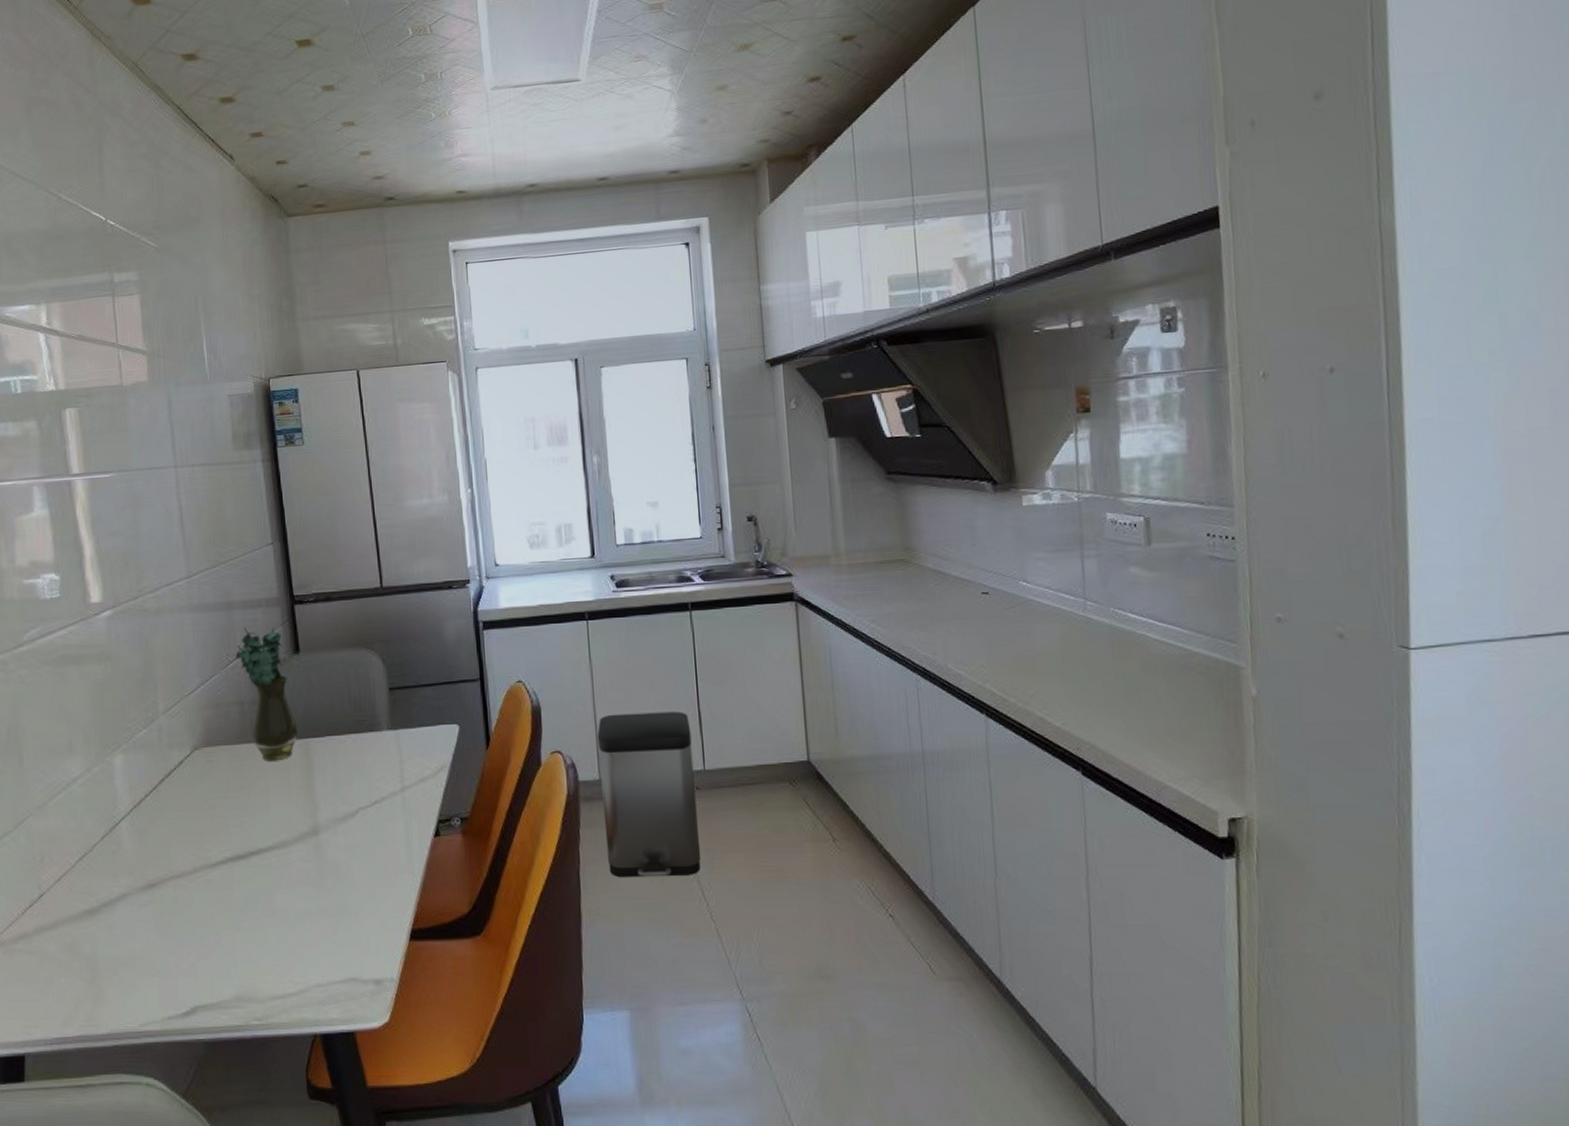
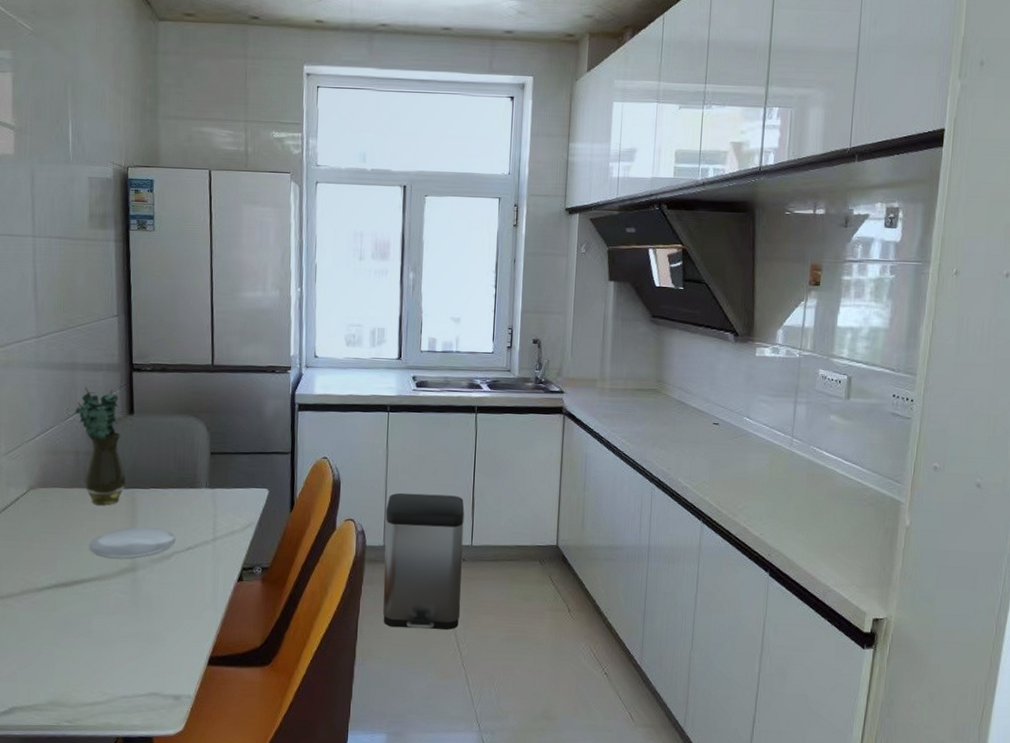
plate: none [263,781,360,822] -> present [88,527,176,559]

